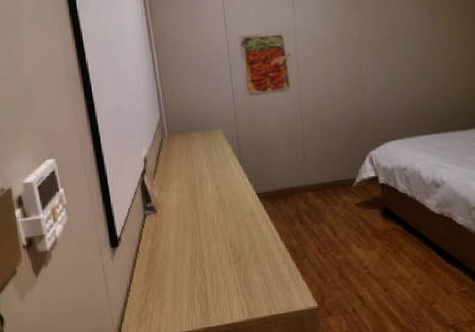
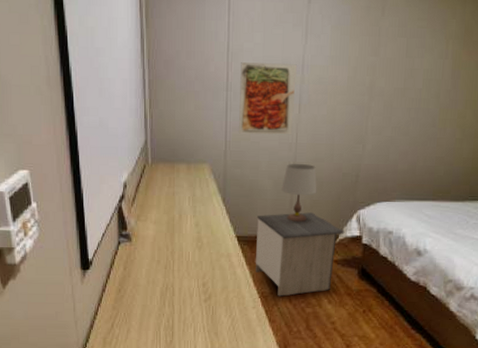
nightstand: none [274,160,361,248] -> present [255,212,345,297]
table lamp: none [292,116,327,172] -> present [281,164,317,222]

